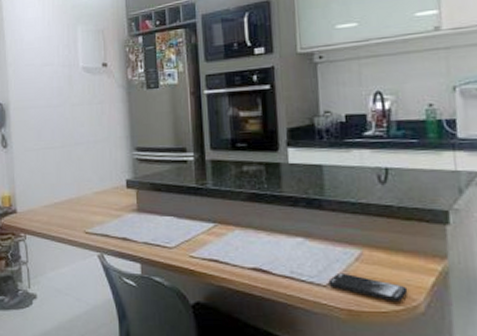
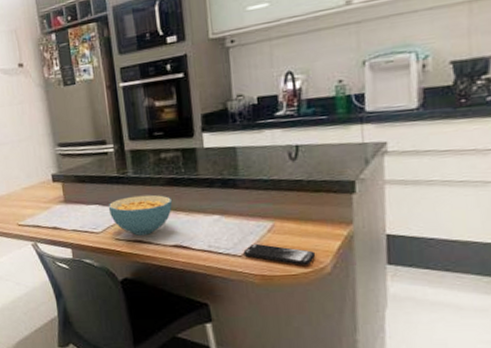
cereal bowl: none [184,209,253,254] -> present [108,194,172,236]

